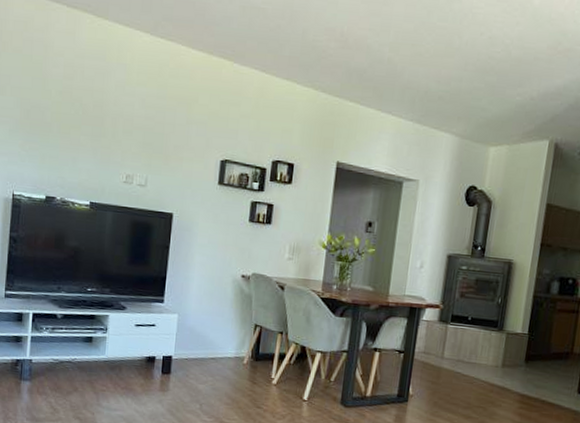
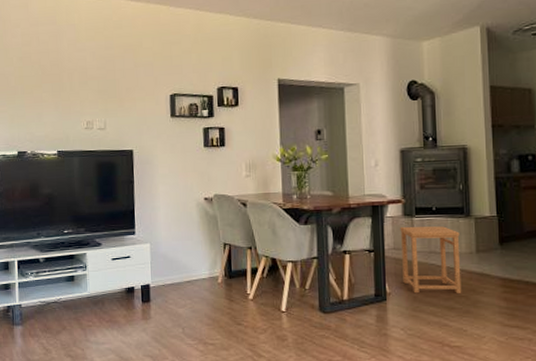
side table: none [427,331,490,405] -> present [400,226,462,294]

